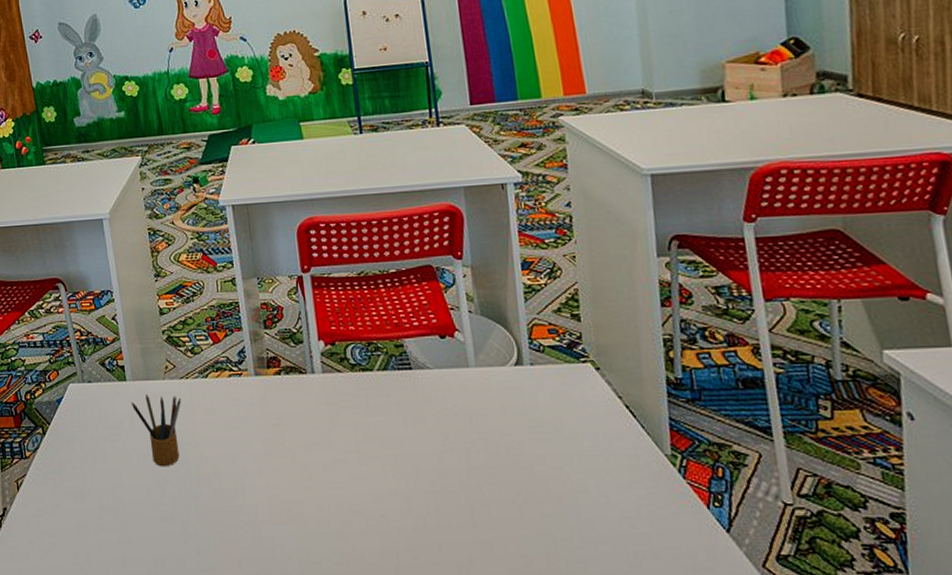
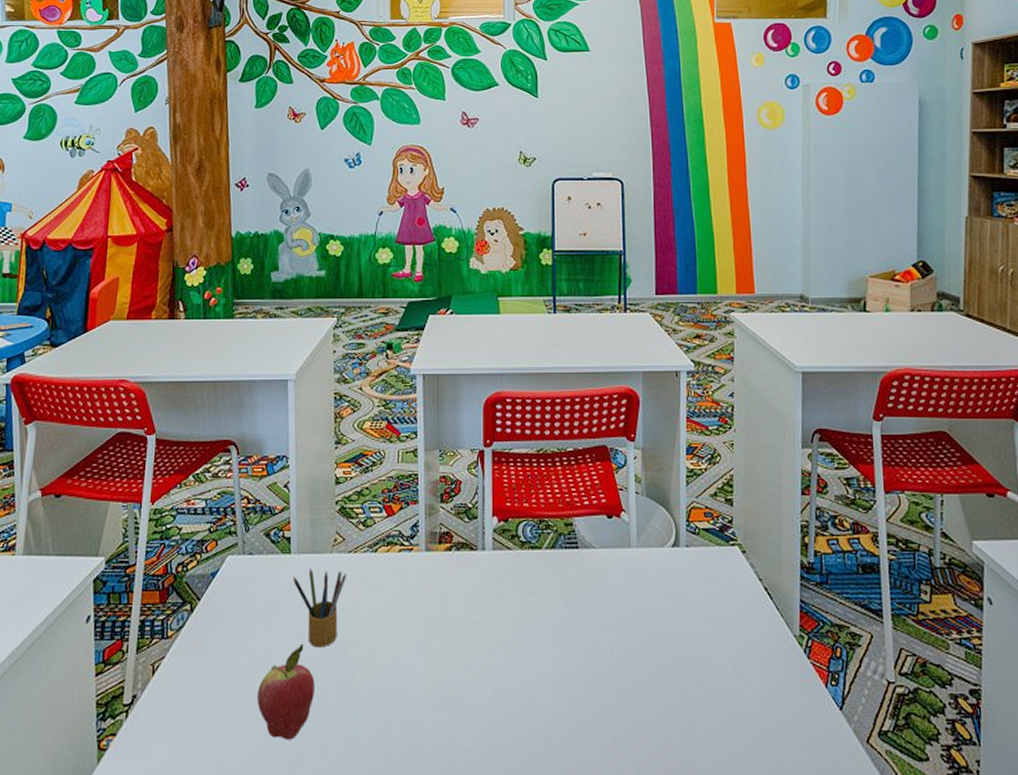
fruit: none [112,463,165,550] -> present [256,643,315,740]

